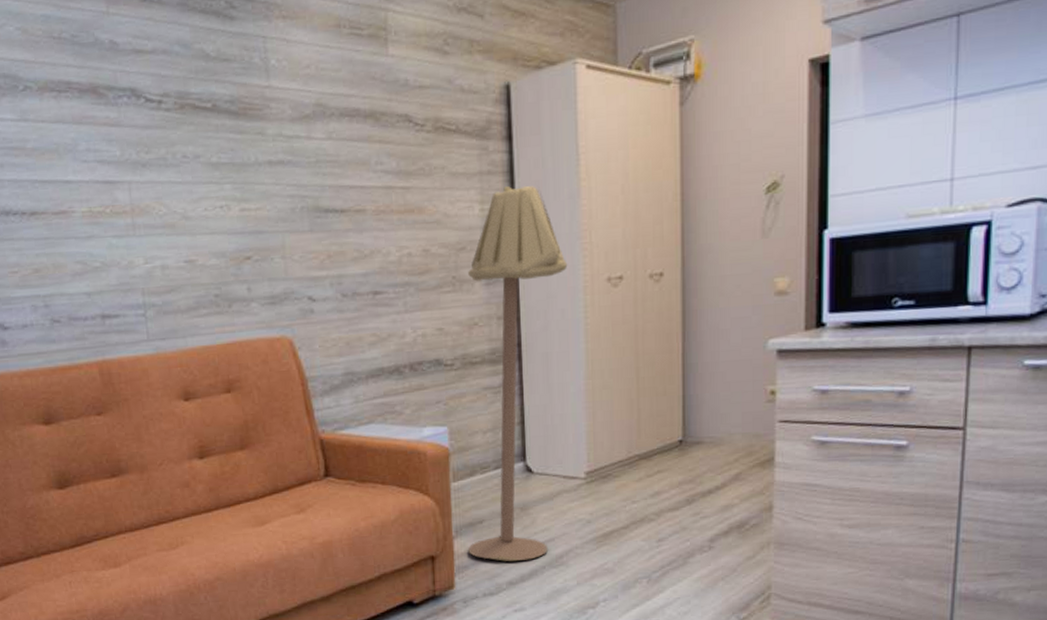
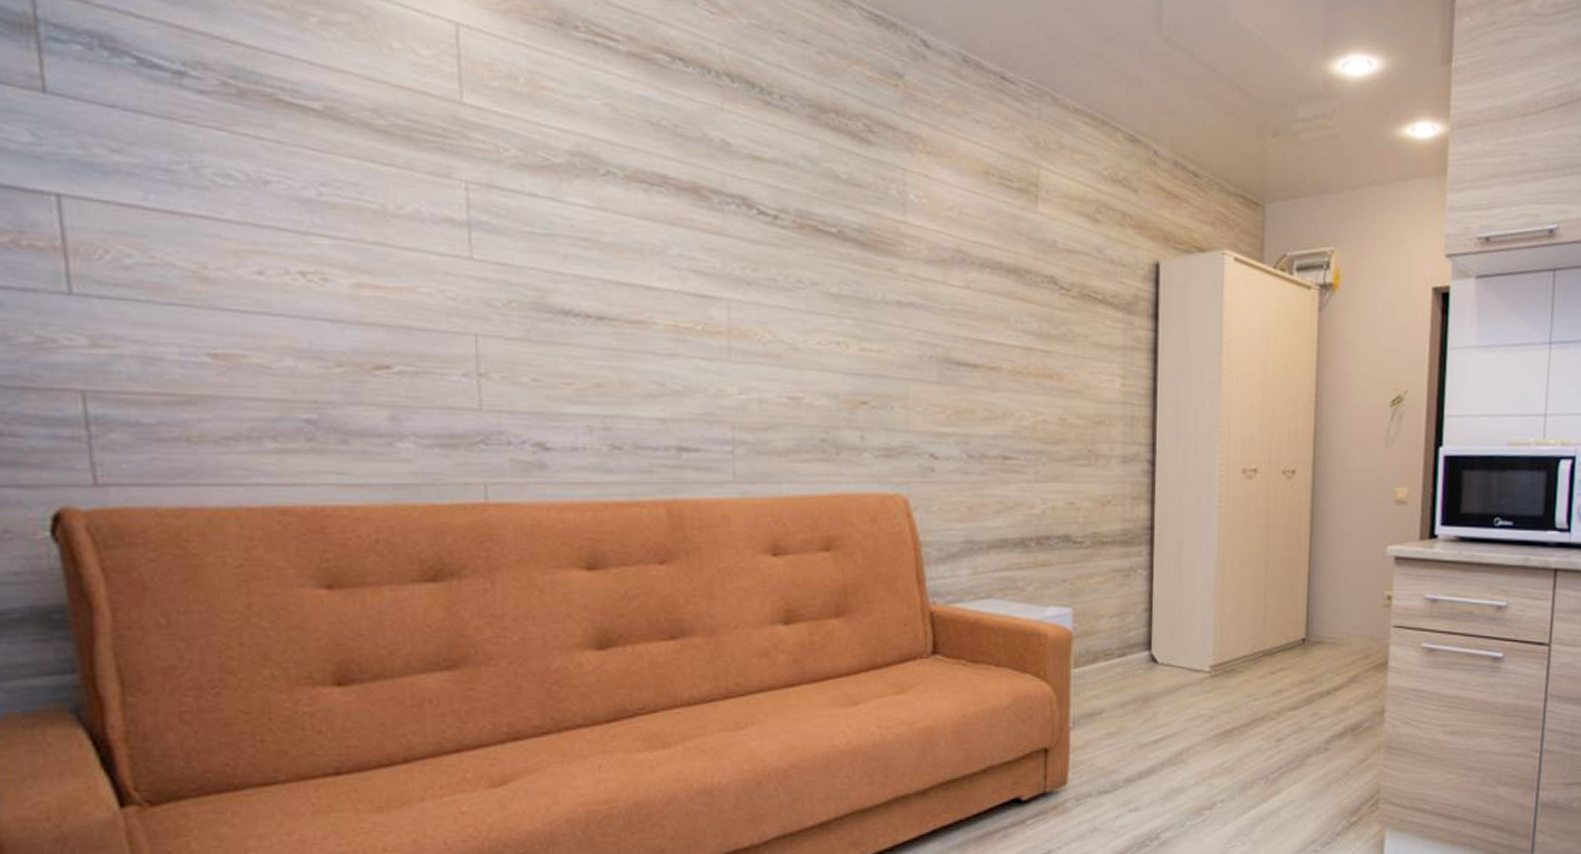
floor lamp: present [468,185,568,562] -> none [1085,364,1206,758]

